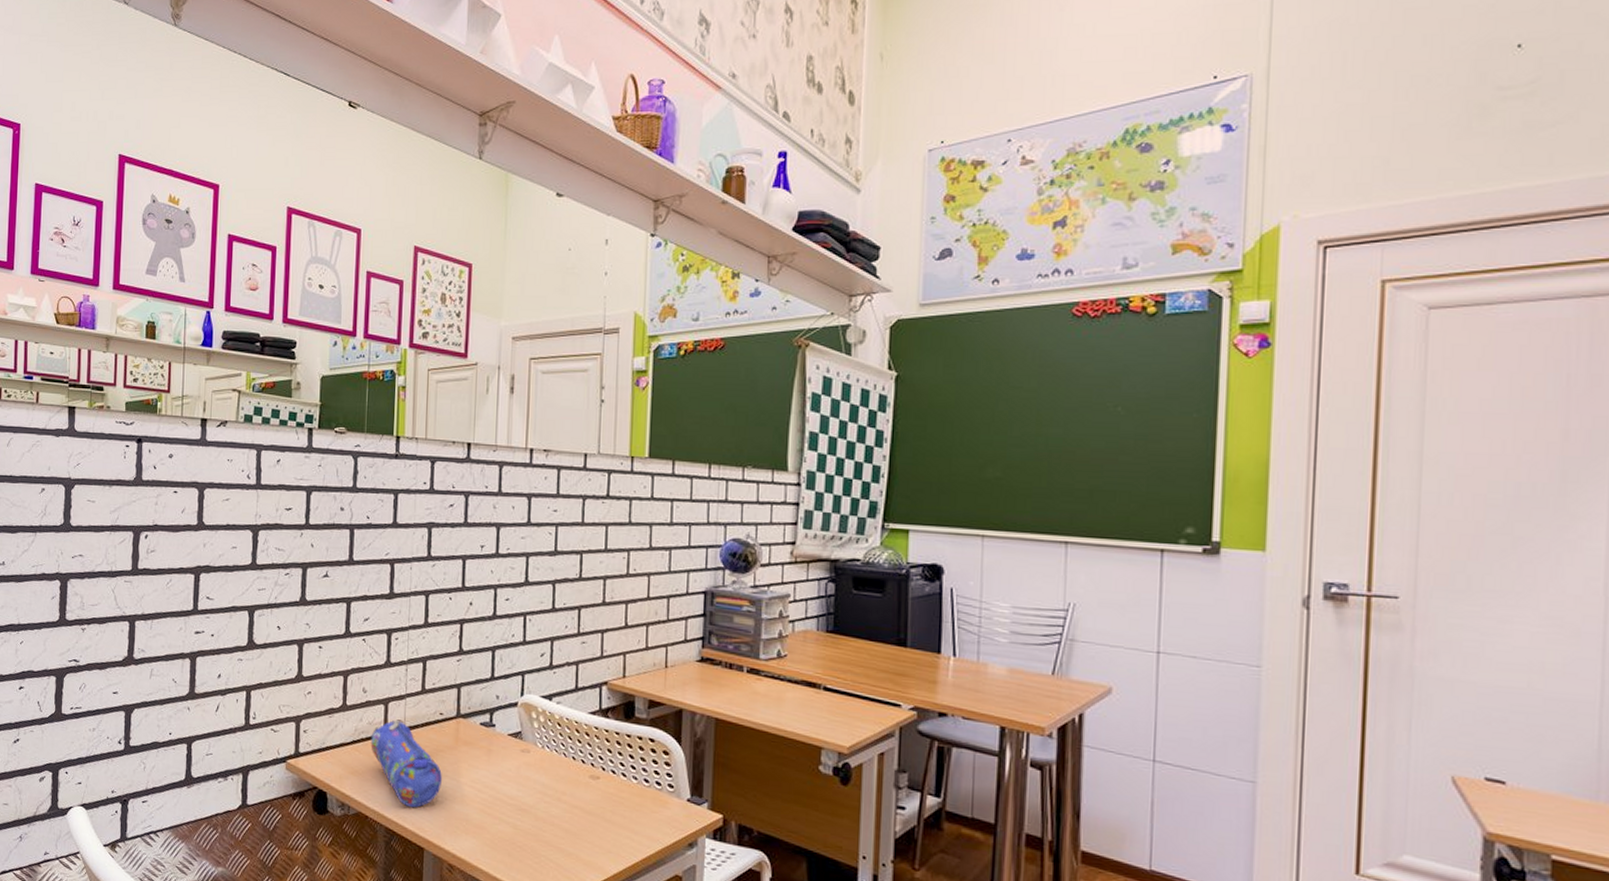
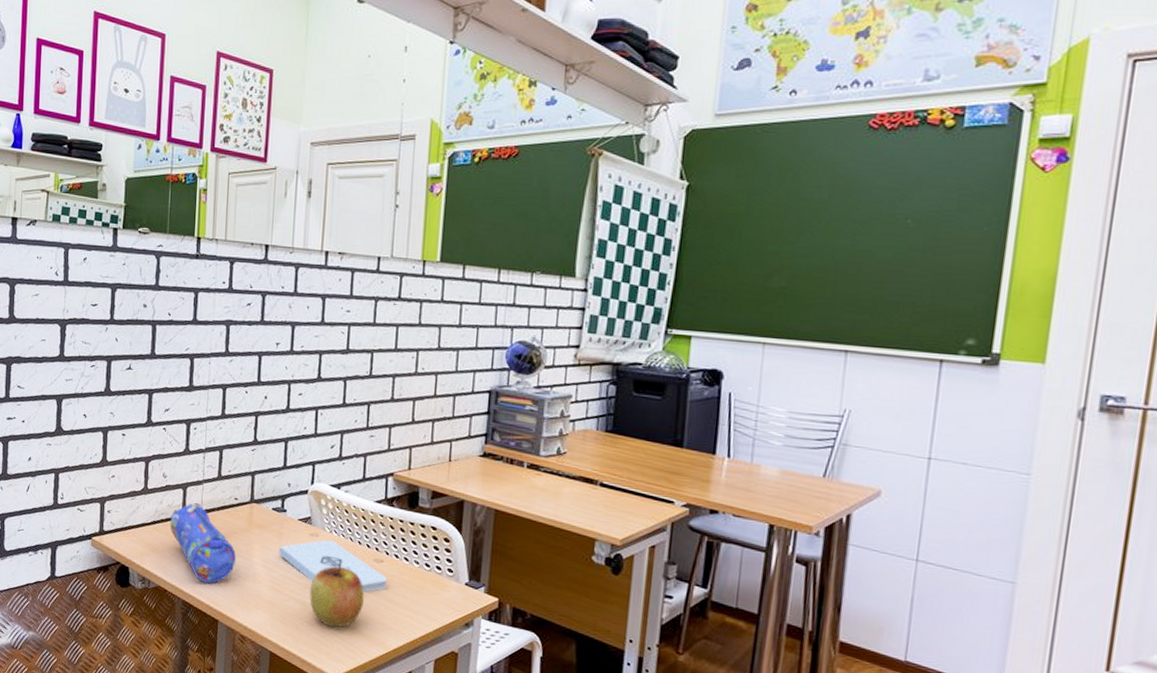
notepad: none [488,756,604,813] -> present [279,539,387,593]
apple: none [522,783,580,853] -> present [309,564,364,628]

